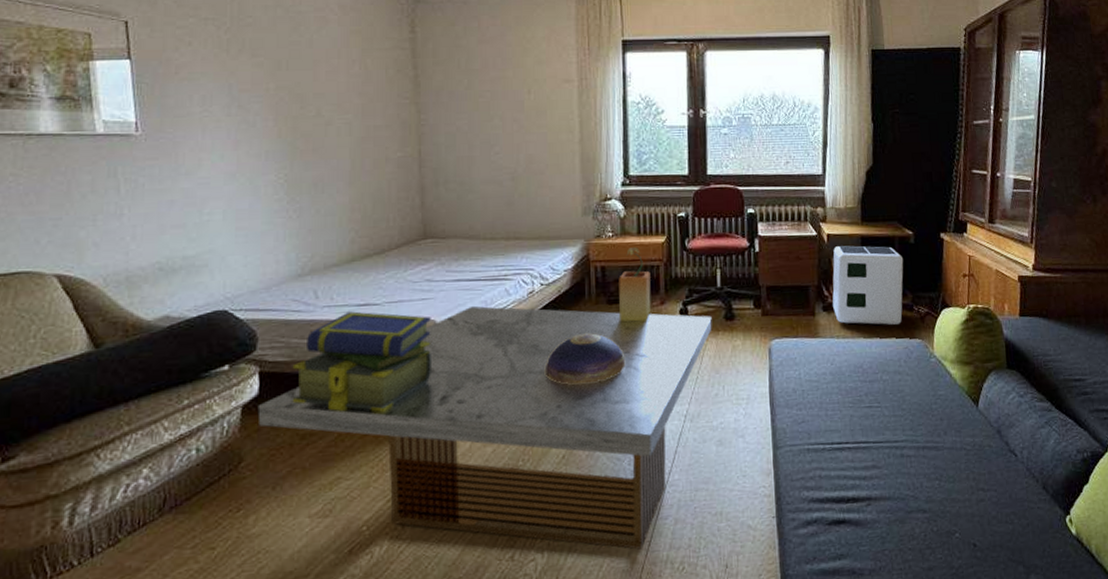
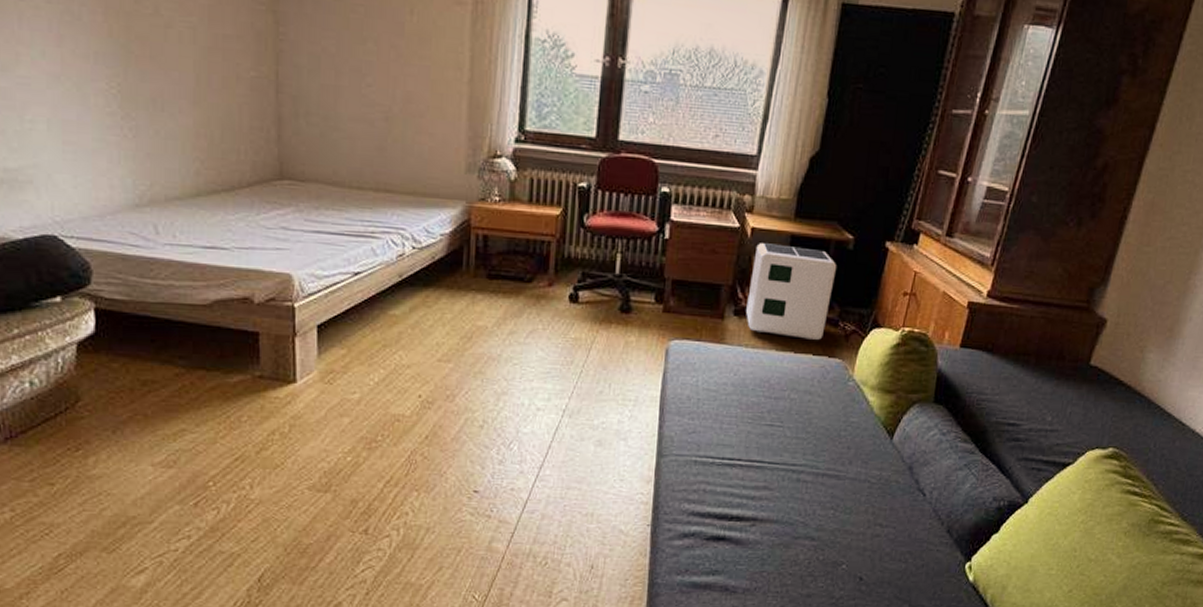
coffee table: present [257,306,712,550] -> none [94,264,605,539]
stack of books: present [292,311,431,412] -> none [131,253,286,367]
decorative bowl: present [544,333,626,385] -> none [411,308,503,363]
potted plant: present [618,247,651,322] -> none [499,217,540,303]

